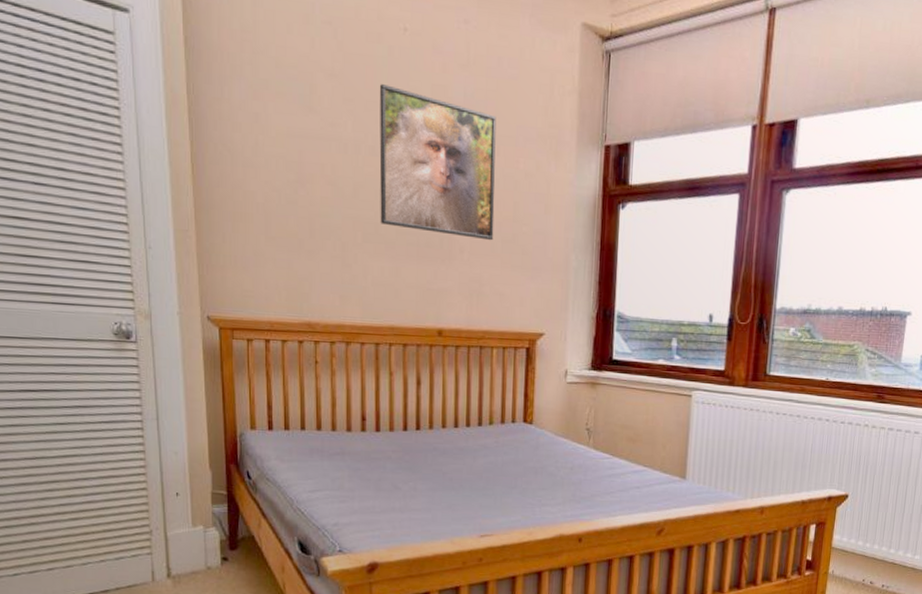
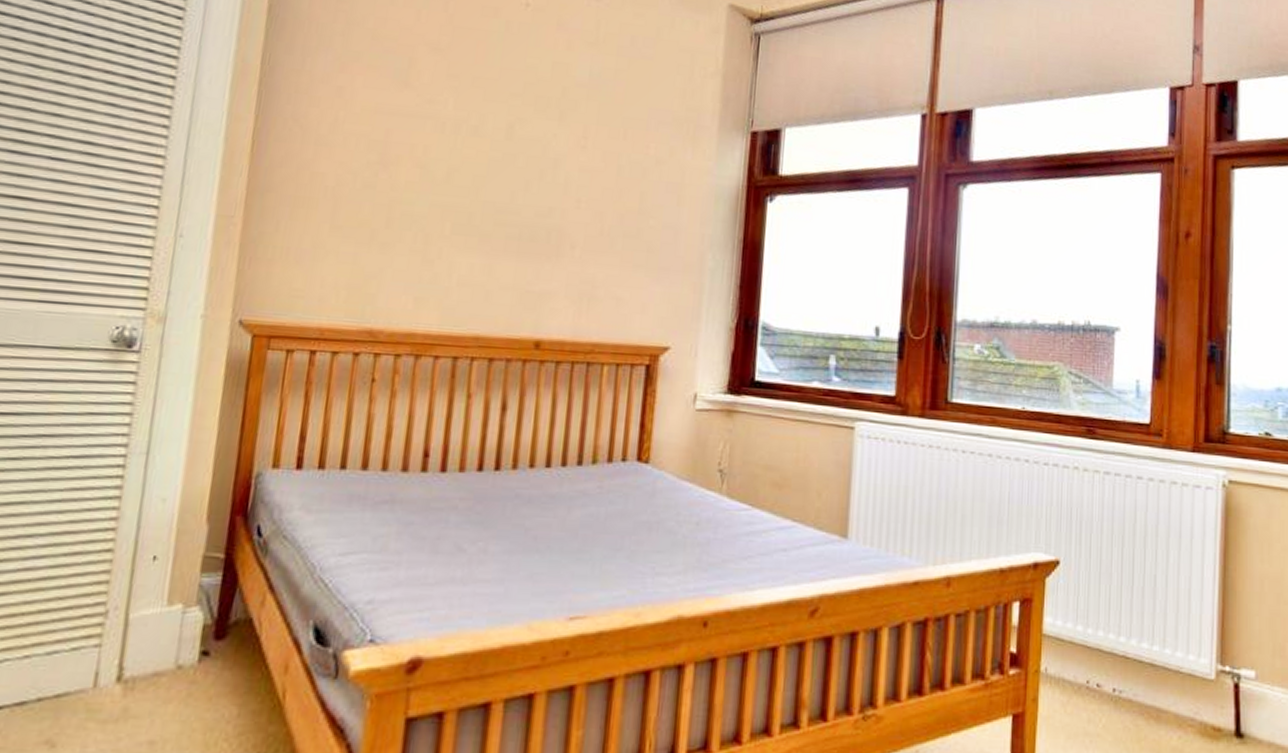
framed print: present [379,84,497,241] -> none [475,60,626,236]

